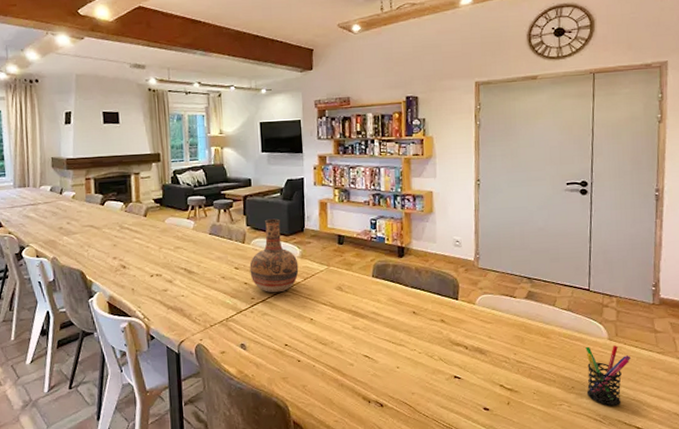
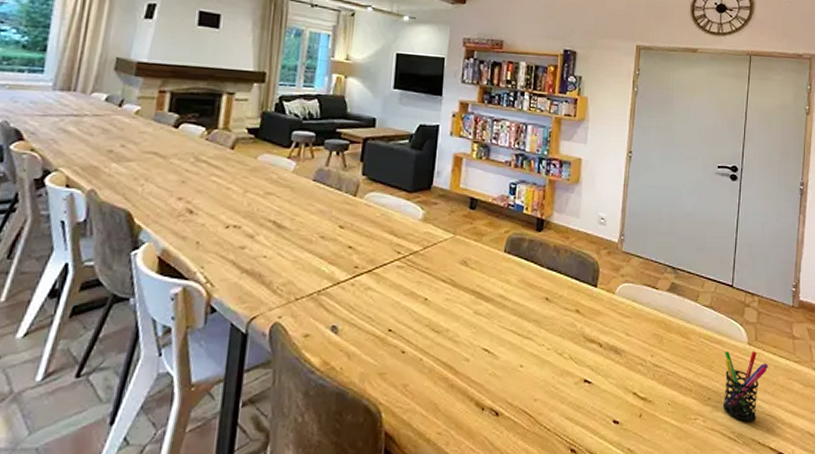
vase: present [249,218,299,293] -> none [357,169,419,263]

